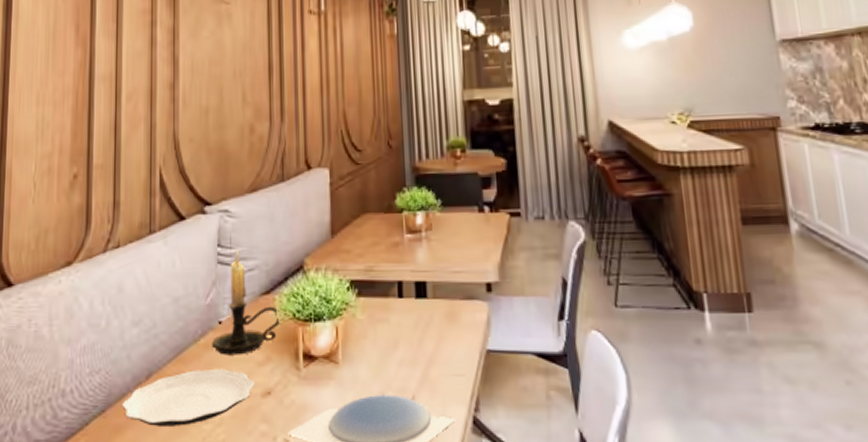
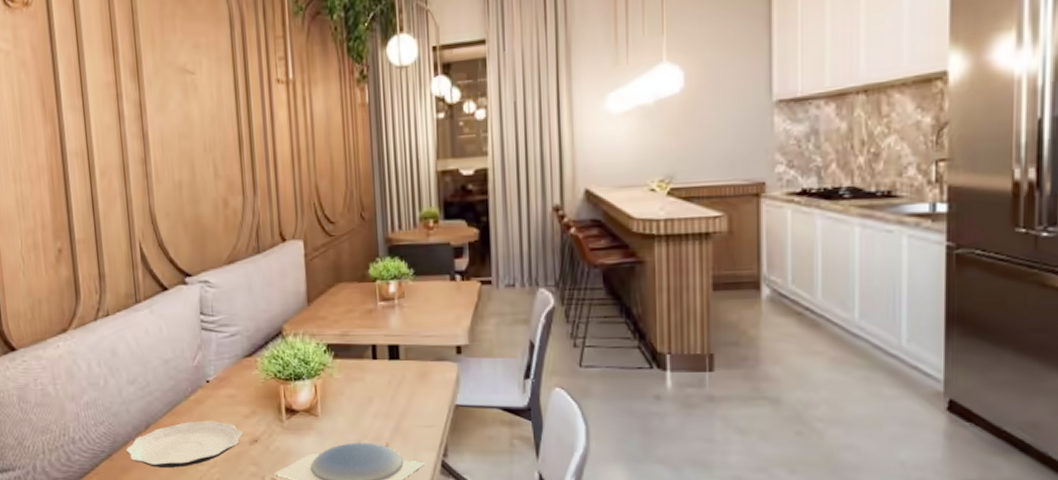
candle holder: present [211,249,281,355] -> none [201,317,264,409]

